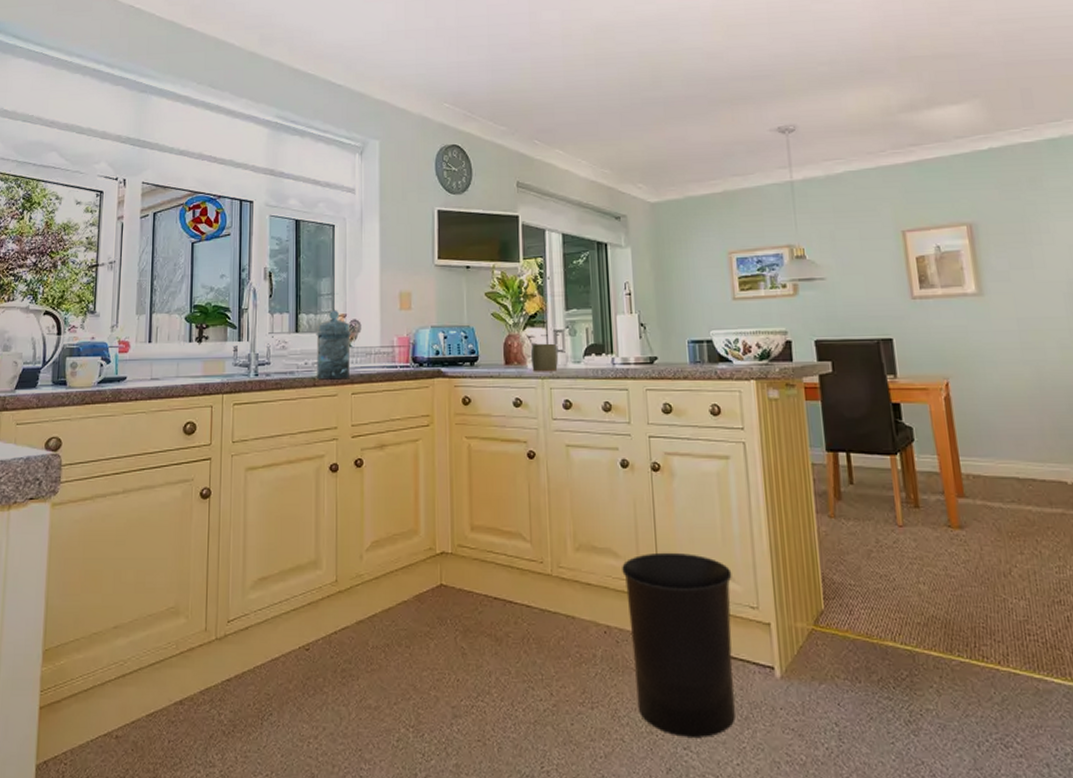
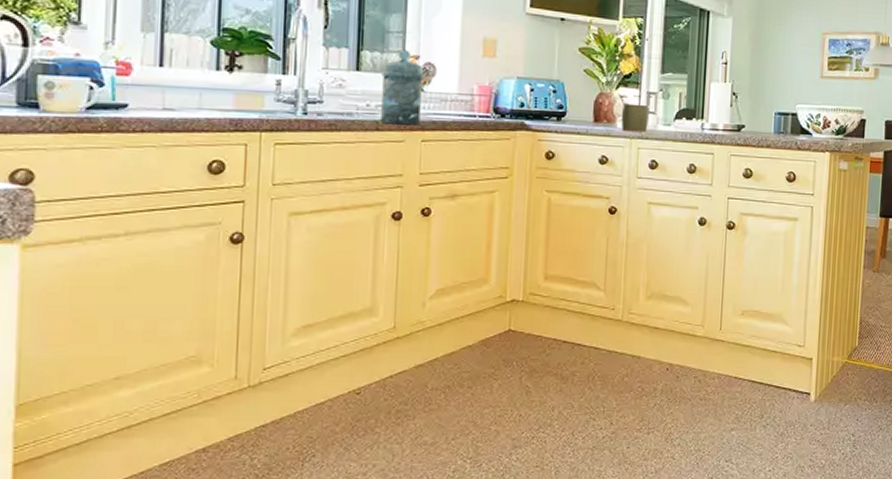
waste bin: present [622,552,735,737] -> none [689,300,786,452]

